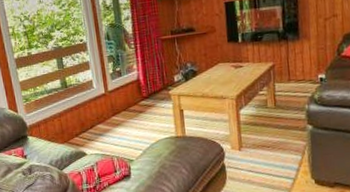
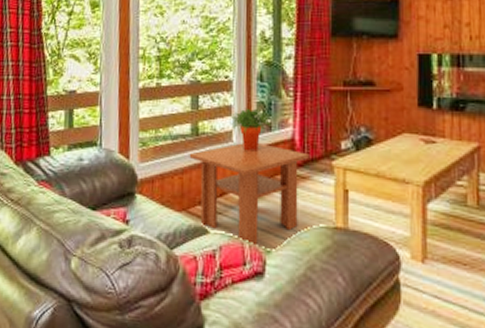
coffee table: none [62,86,153,160] -> present [189,143,310,247]
potted plant: none [88,61,123,94] -> present [228,108,275,151]

